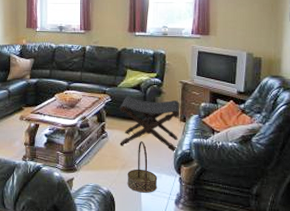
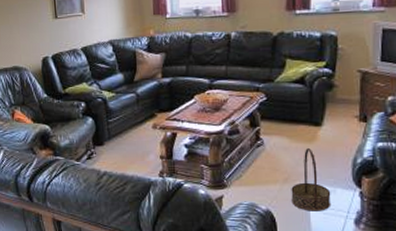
footstool: present [119,96,180,153] -> none [278,92,359,161]

